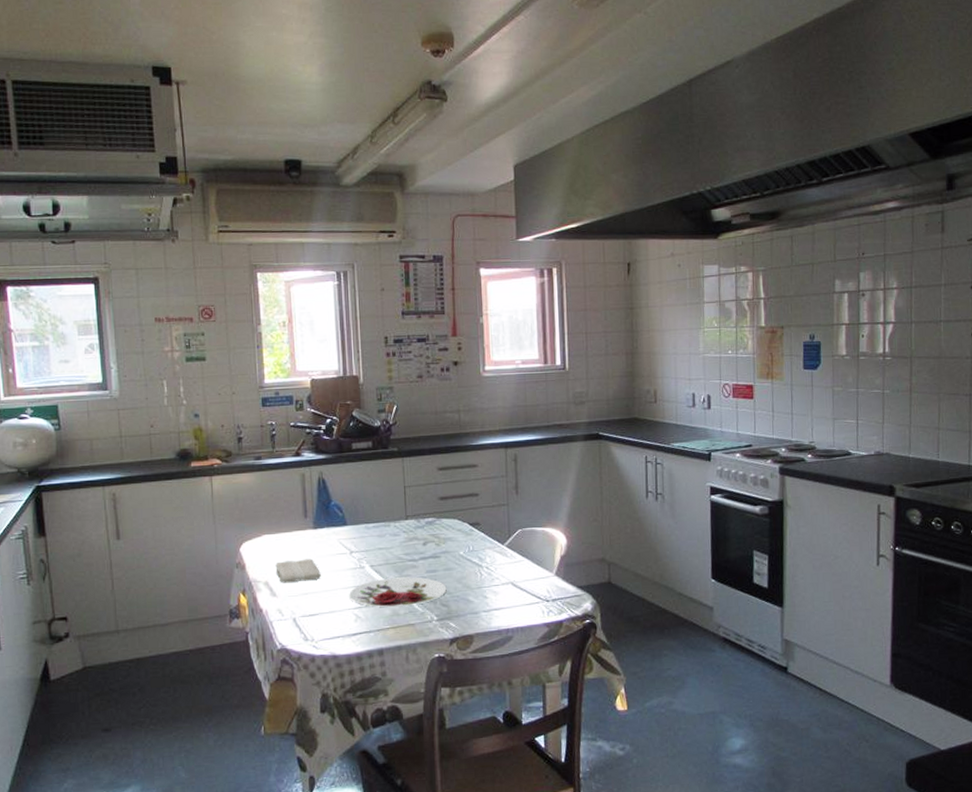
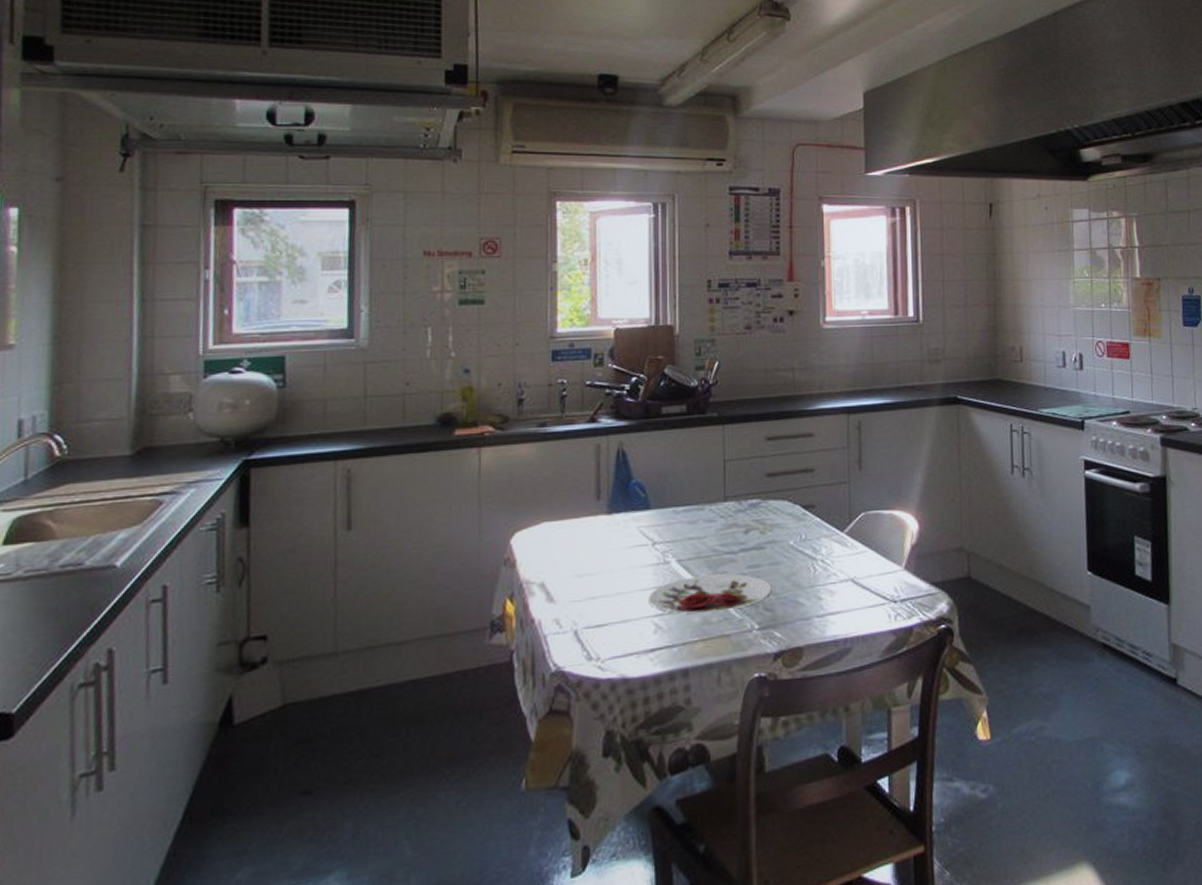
washcloth: present [275,558,321,584] -> none [555,552,614,585]

